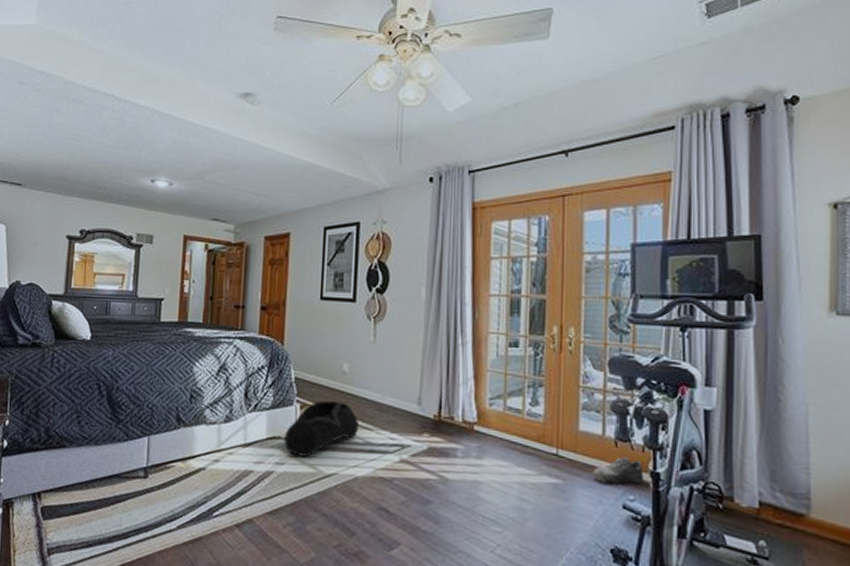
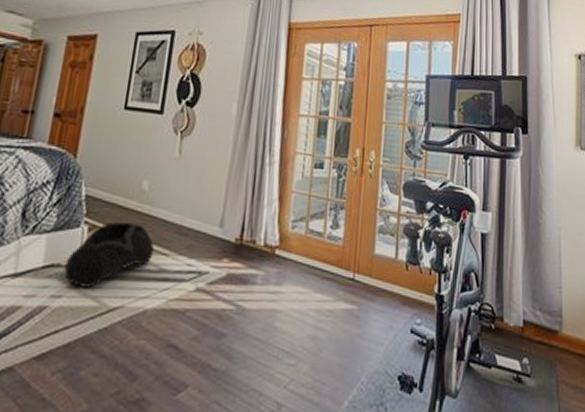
shoe: present [592,456,644,485] -> none [384,280,430,309]

